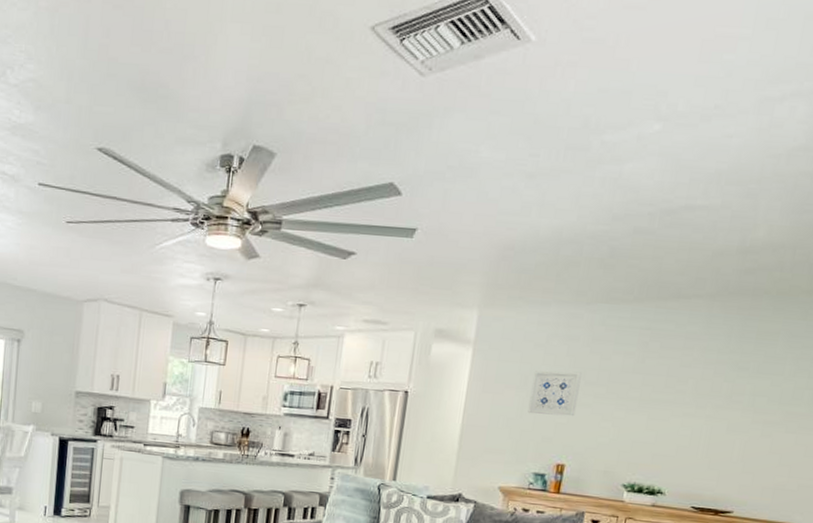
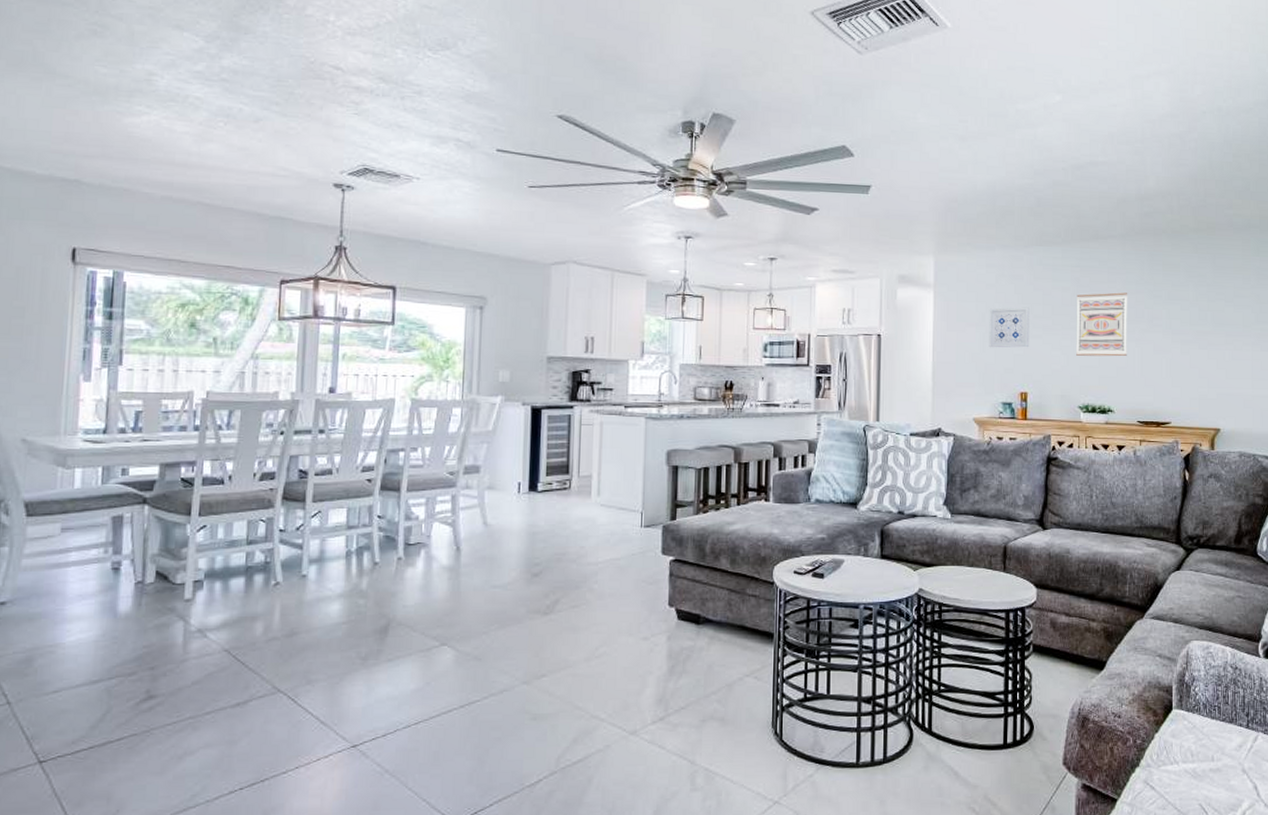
wall art: none [629,361,707,434] -> present [1076,292,1128,357]

